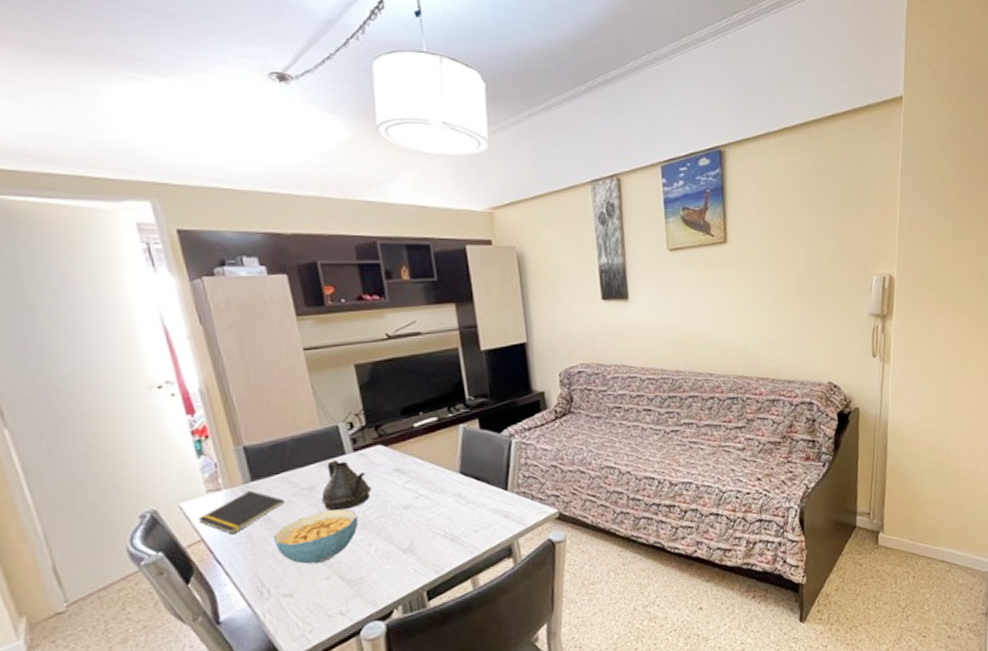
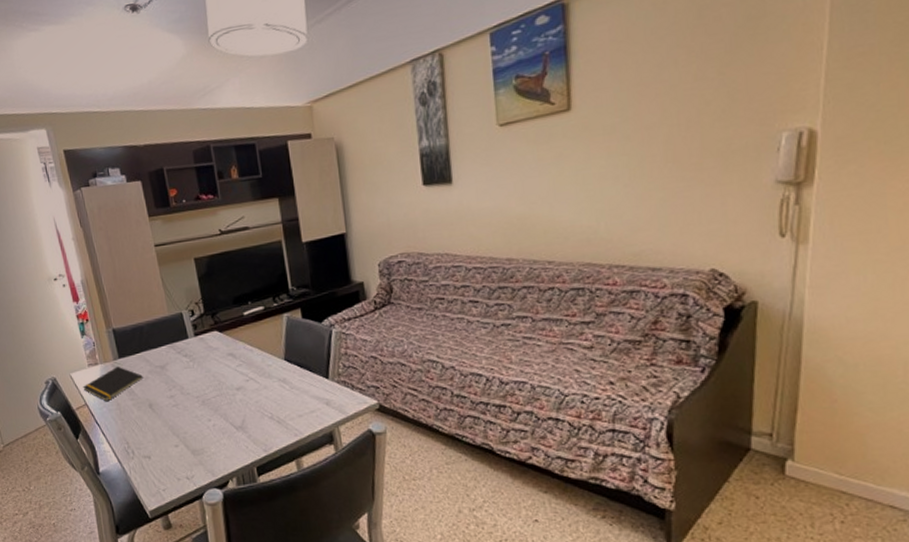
cereal bowl: present [273,508,358,564] -> none [135,386,199,433]
teapot: present [320,460,371,511] -> none [170,343,209,388]

